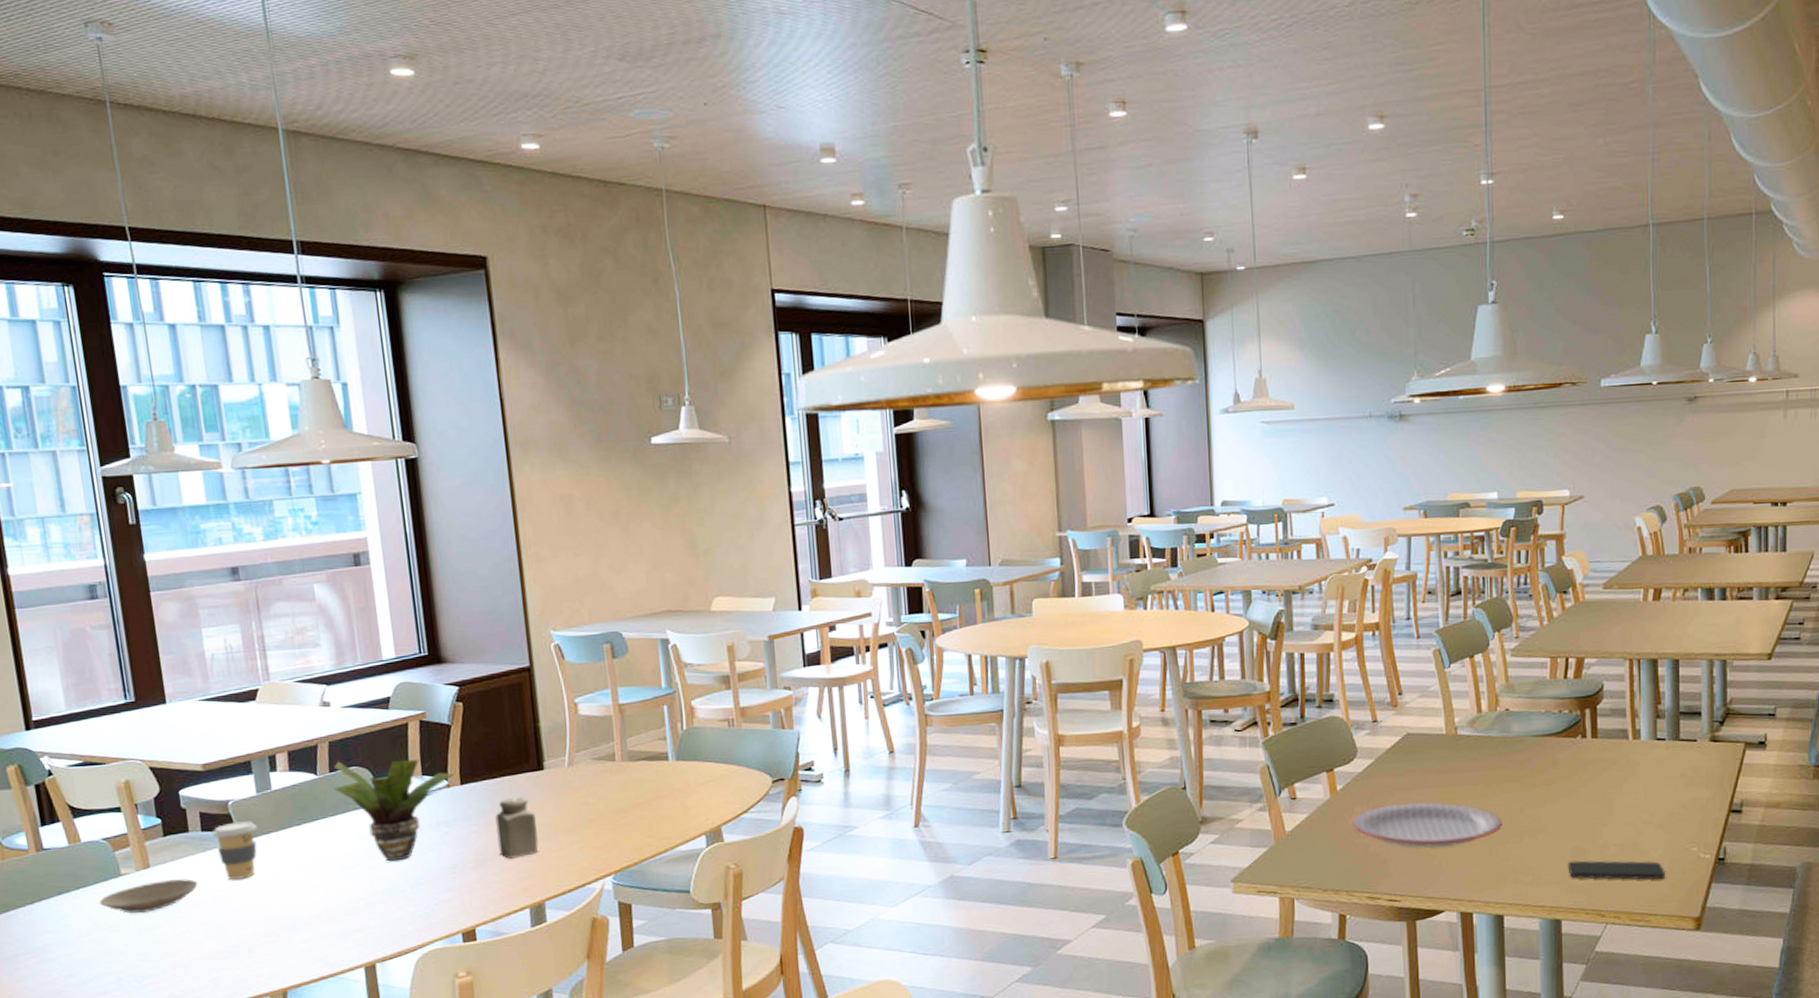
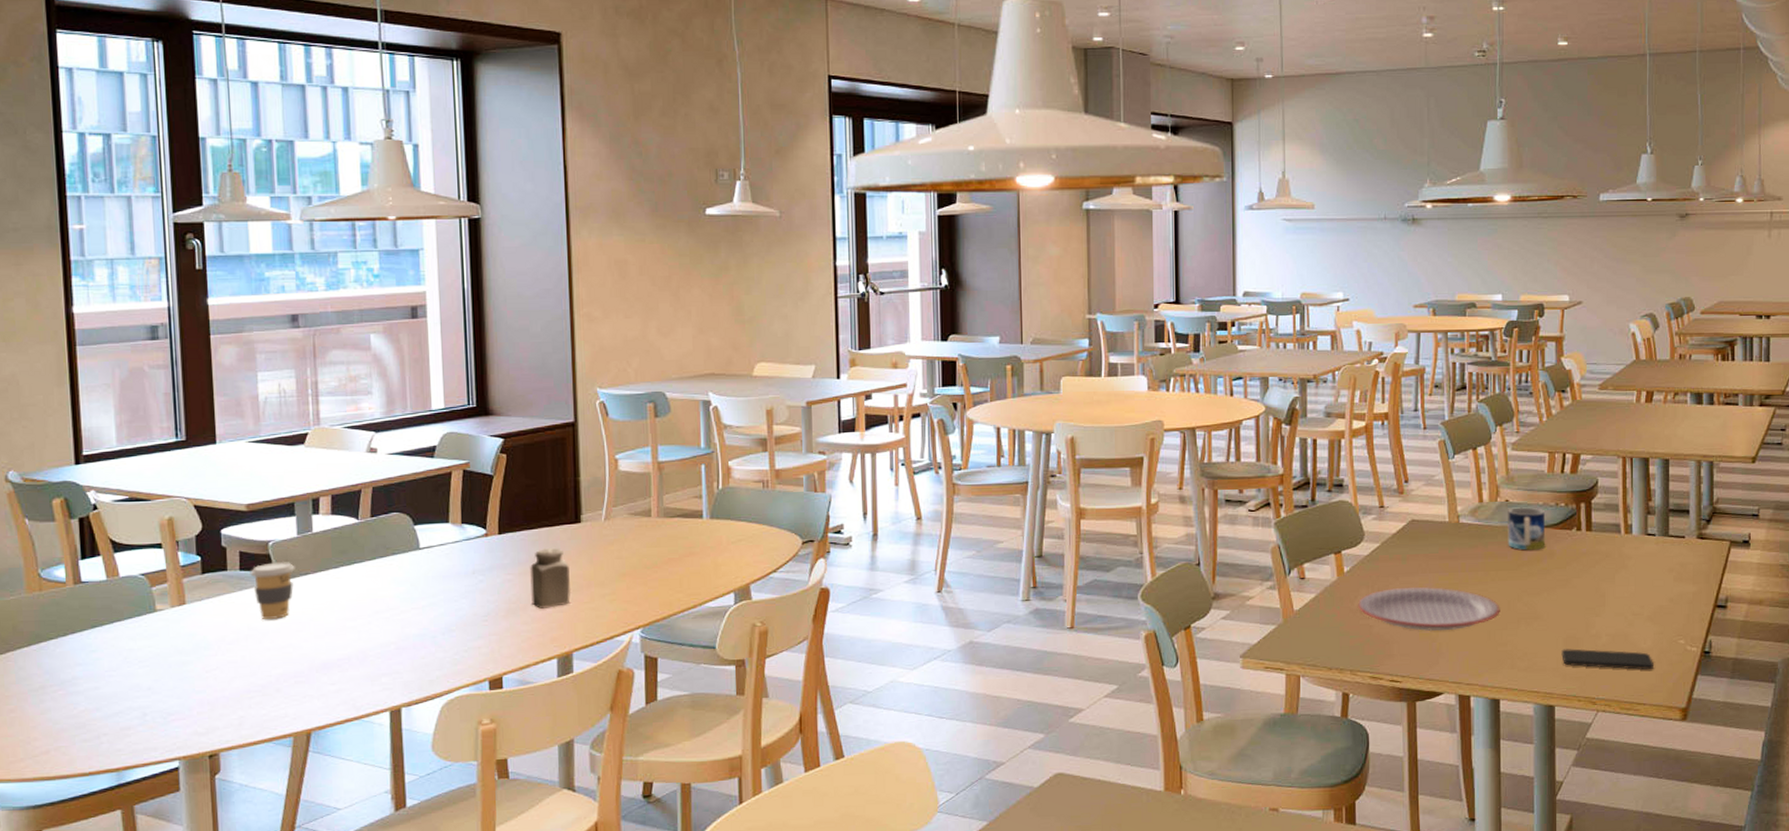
plate: present [99,879,198,914] -> none [132,617,232,650]
potted plant: present [333,759,454,862] -> none [373,506,493,607]
mug: none [1508,715,1549,761] -> present [1508,507,1546,550]

